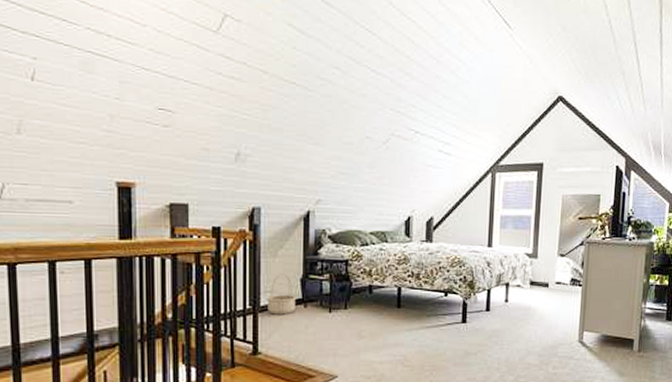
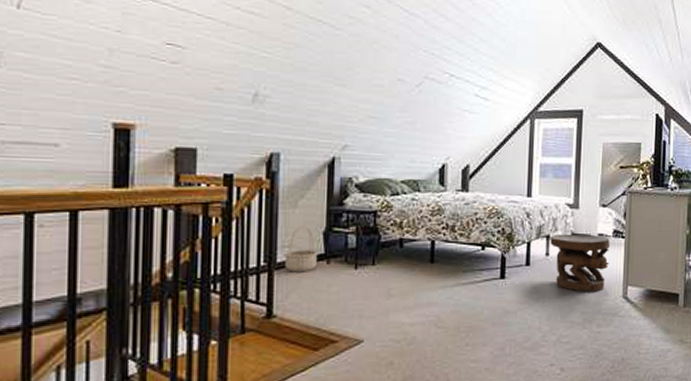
side table: none [509,282,567,336] -> present [550,234,610,292]

